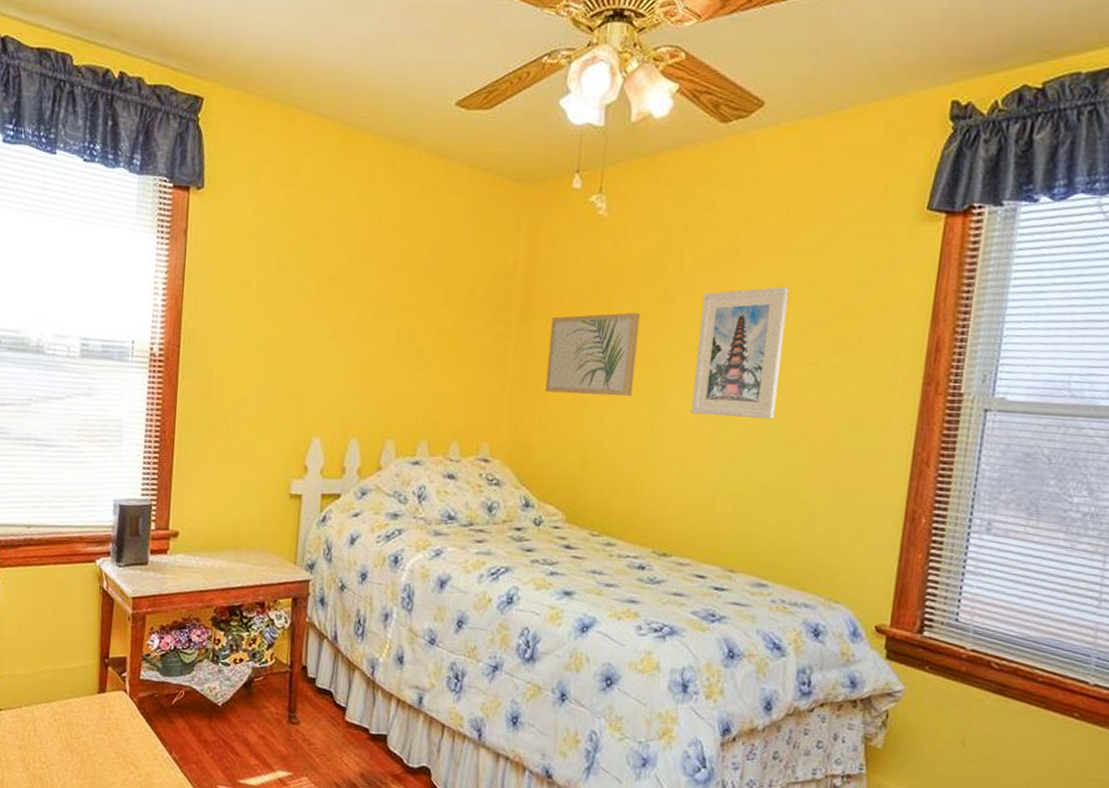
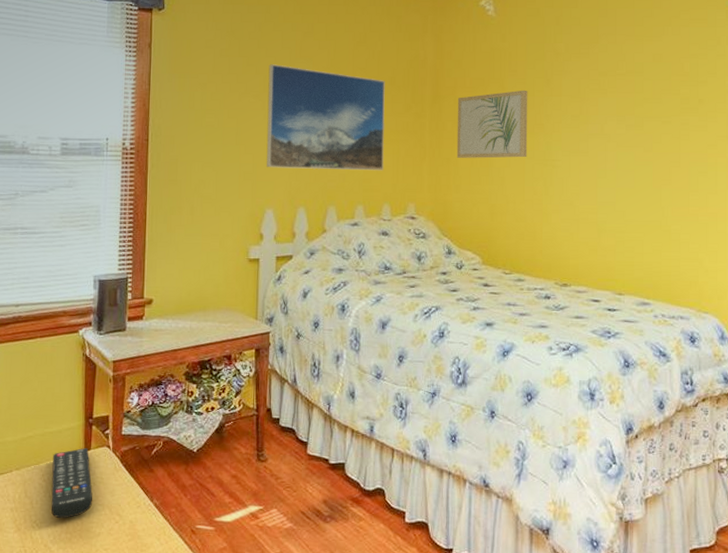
remote control: none [62,689,107,763] -> present [51,448,93,519]
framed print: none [315,263,464,402] -> present [266,64,385,171]
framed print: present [691,286,790,419] -> none [575,63,641,169]

